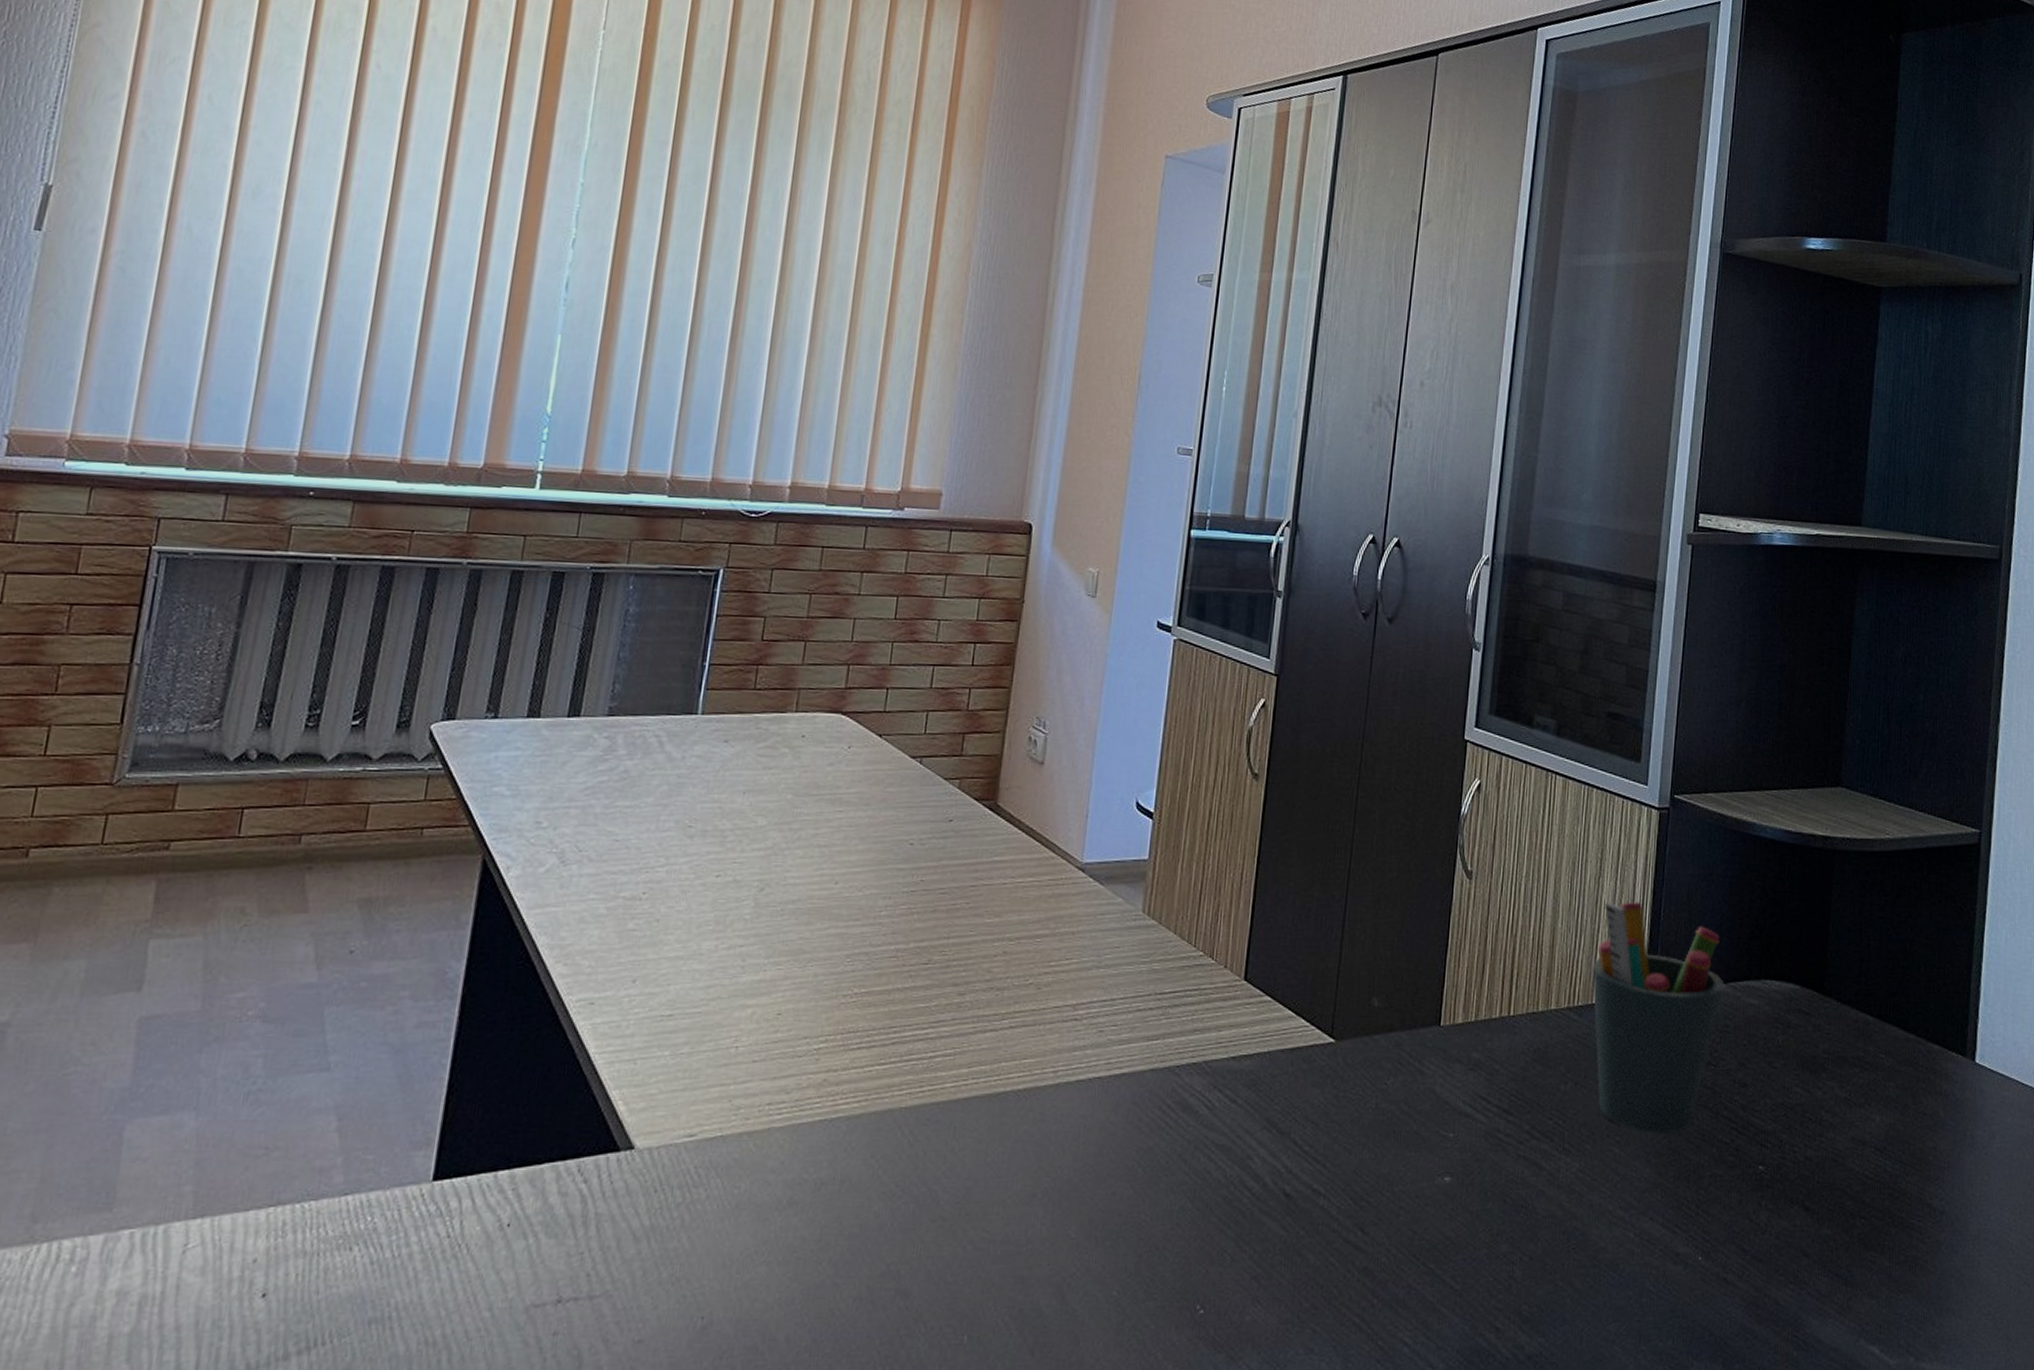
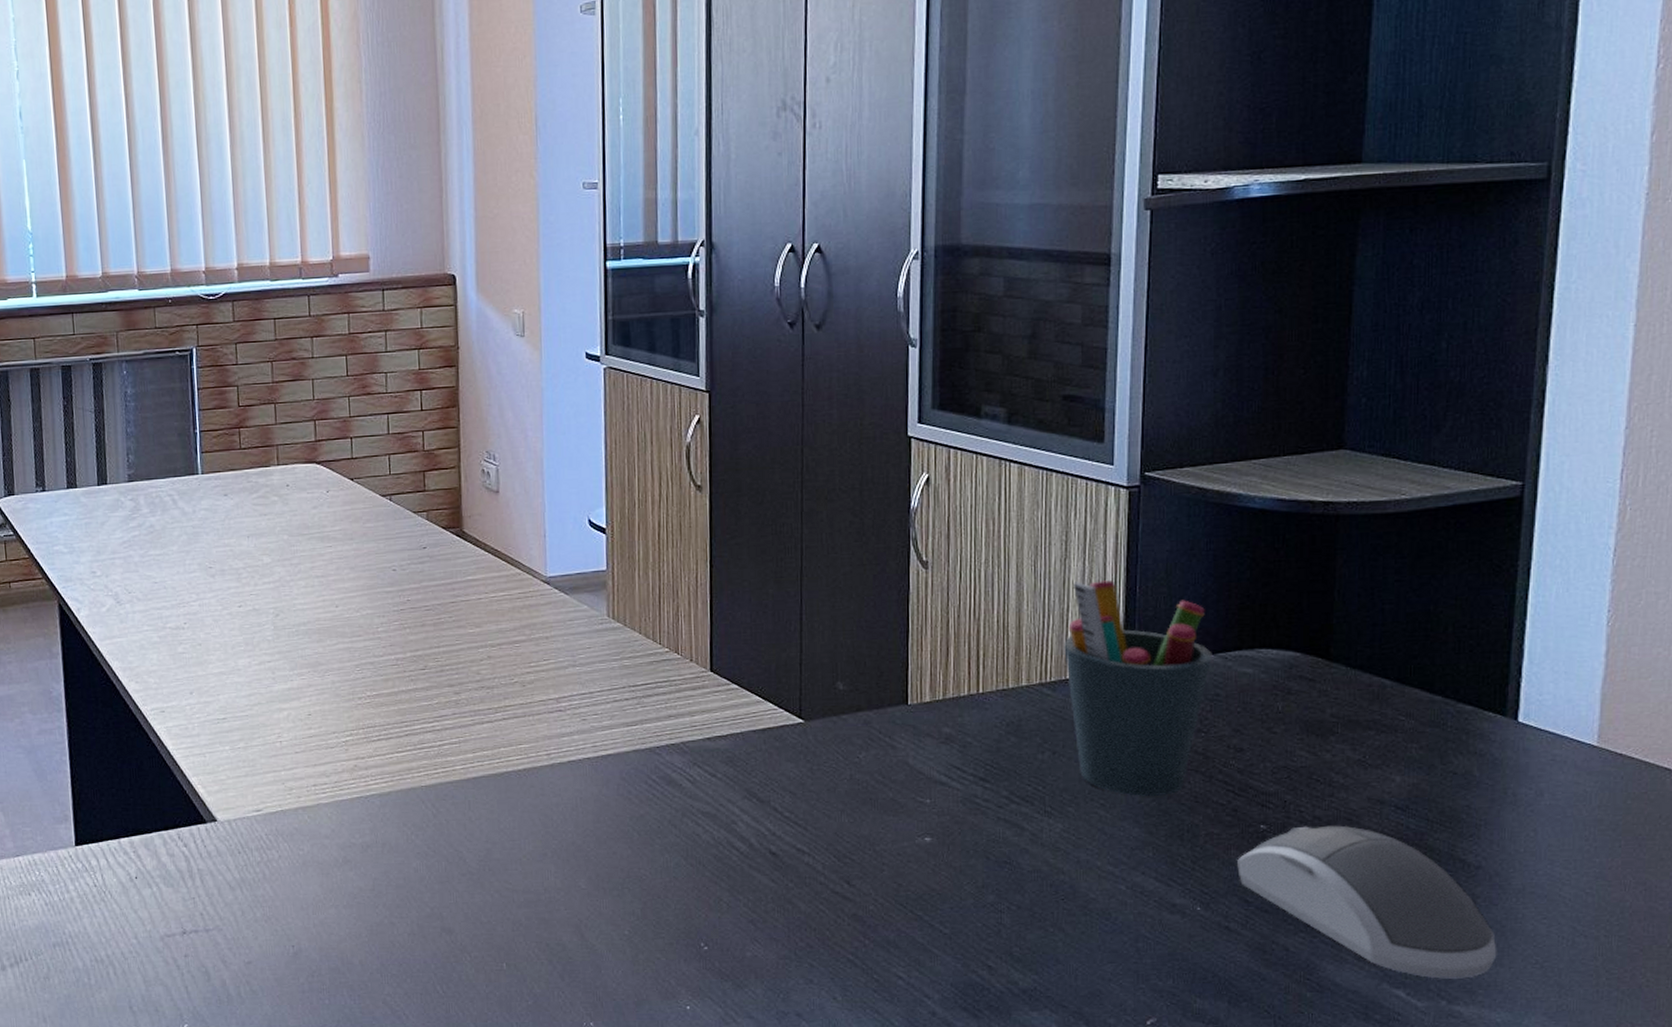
computer mouse: none [1737,1167,1957,1333] -> present [1237,825,1497,979]

